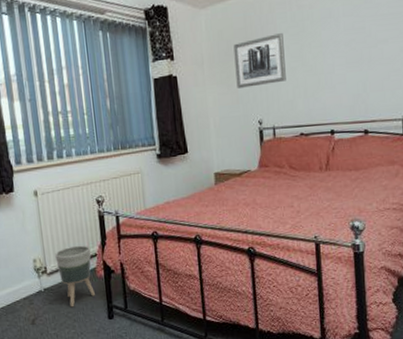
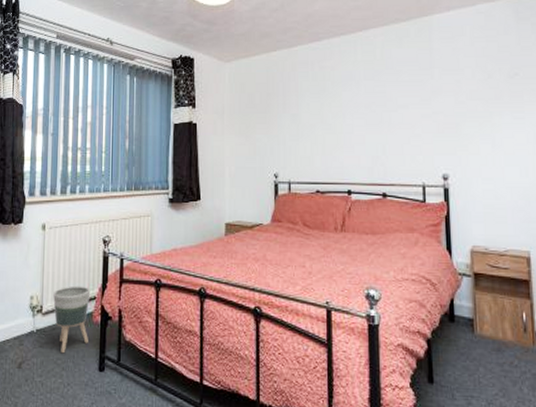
wall art: present [233,33,286,88] -> none [254,91,305,140]

